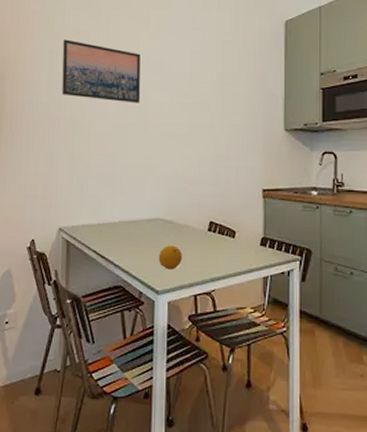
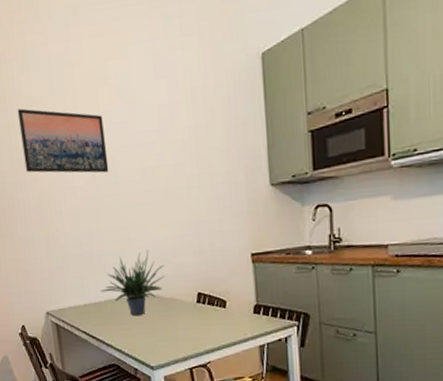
potted plant: none [116,177,181,238] -> present [100,250,165,315]
fruit: present [158,245,182,270] -> none [149,320,174,345]

